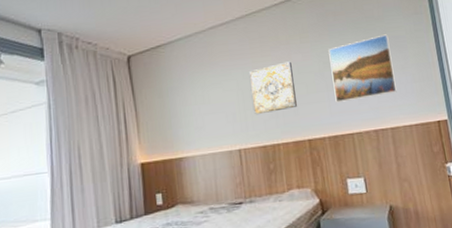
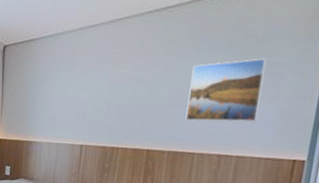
wall art: present [248,61,297,115] -> none [102,72,151,118]

